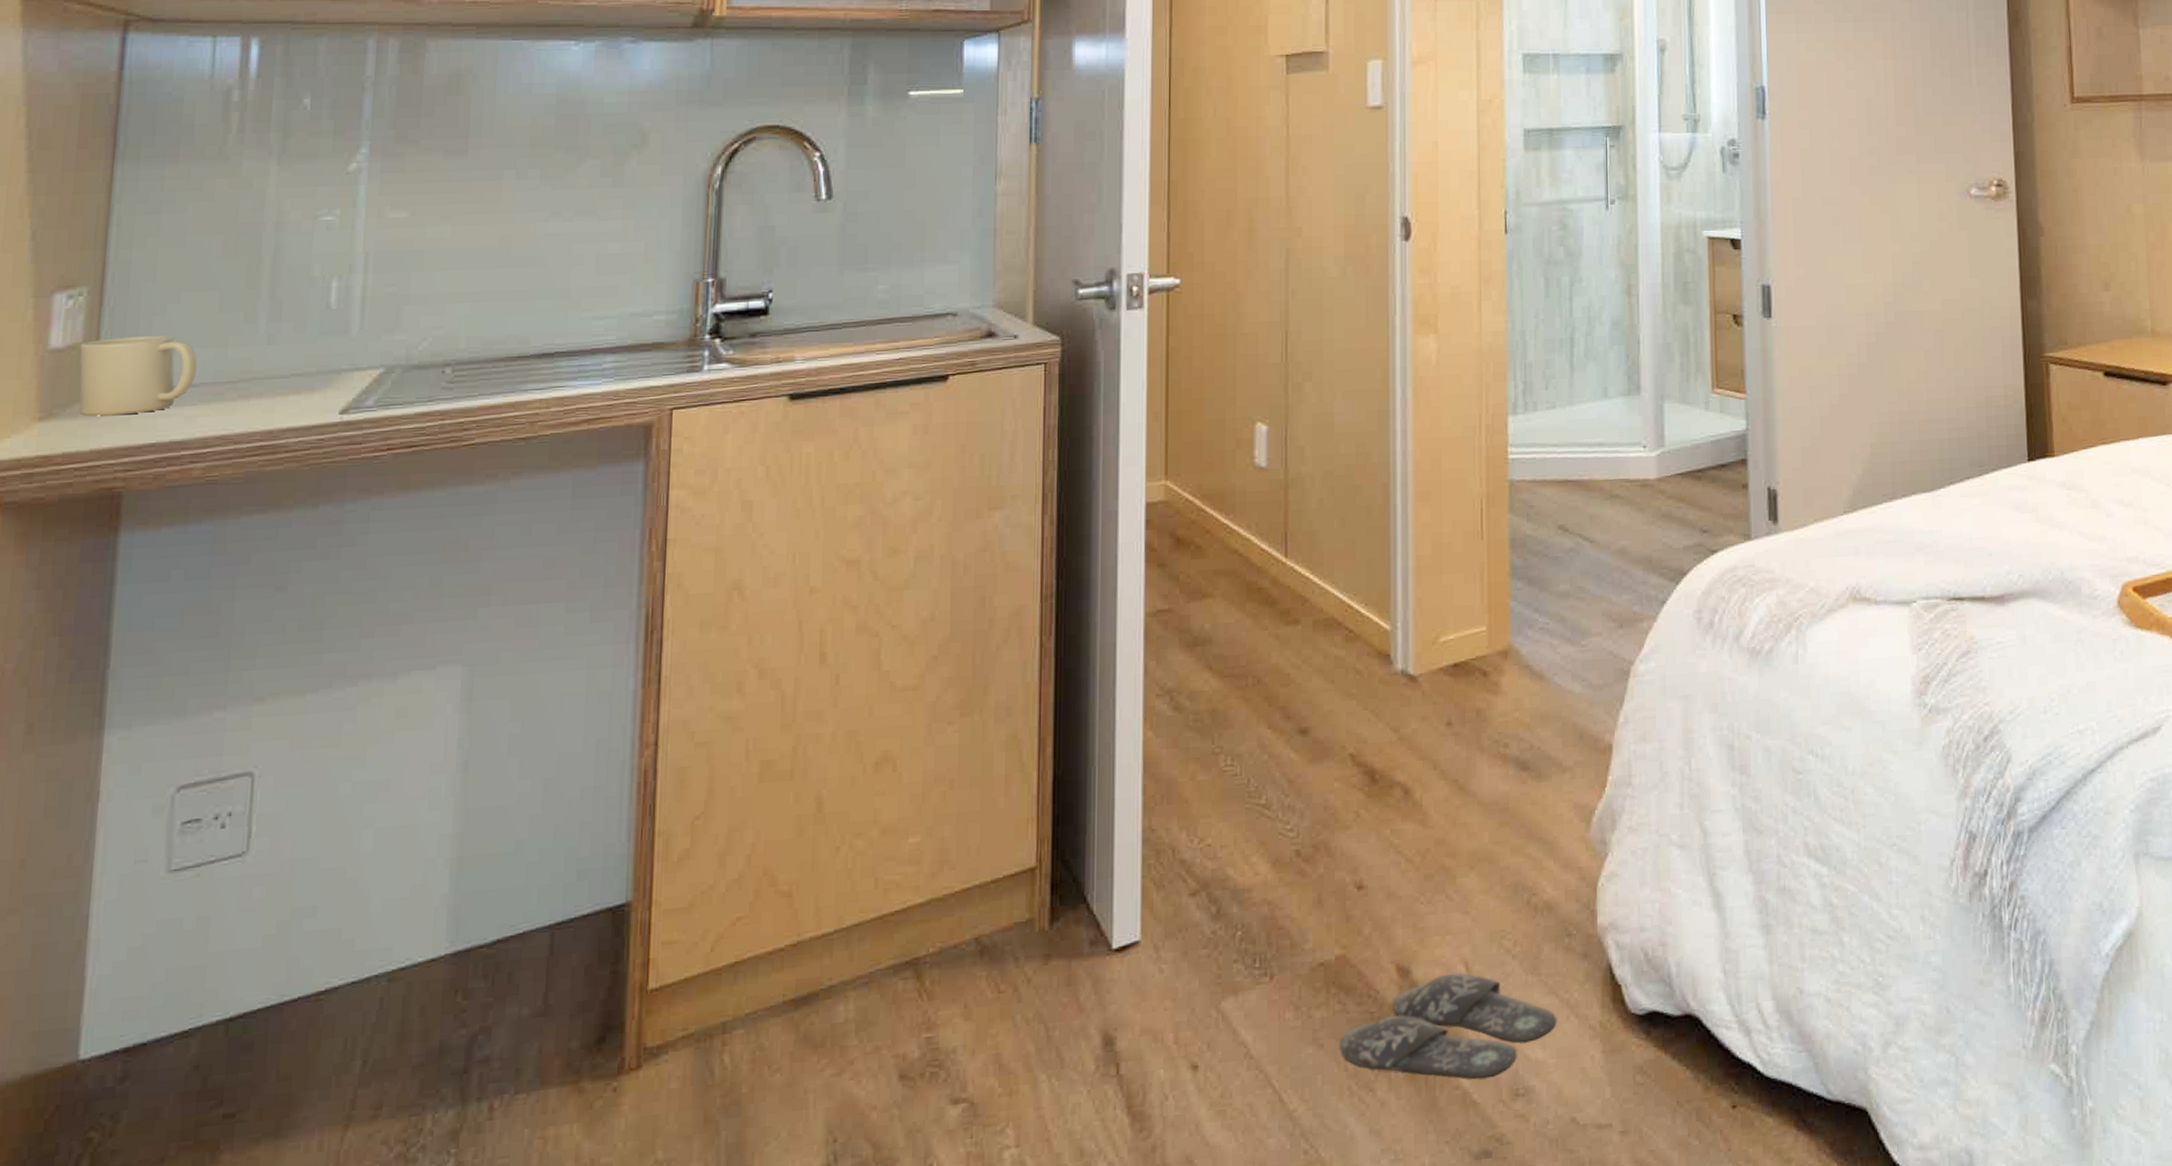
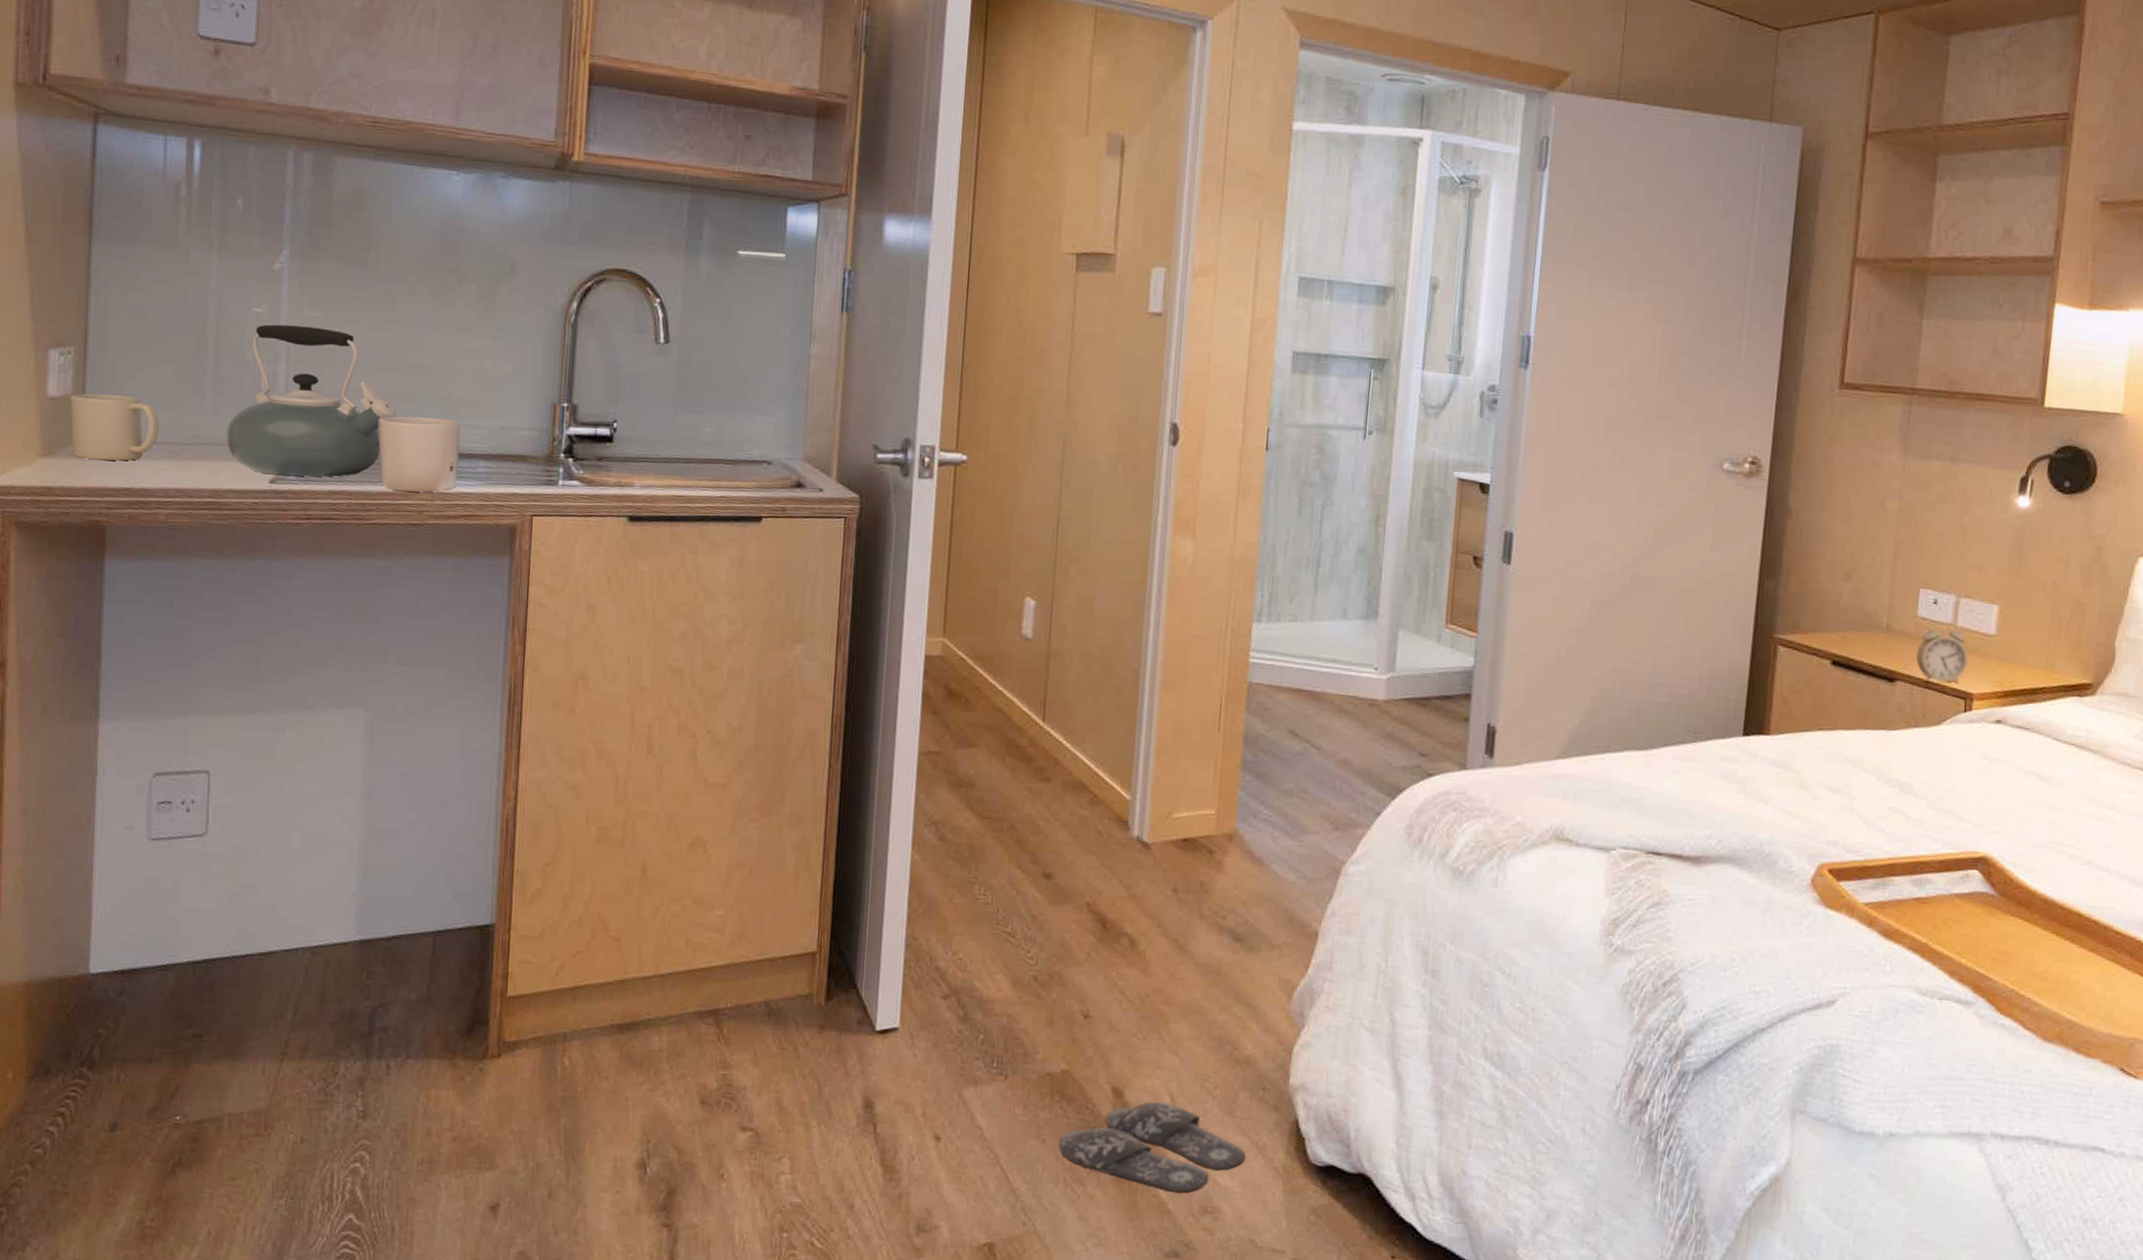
kettle: none [284,229,503,404] -> present [226,324,397,477]
mug: none [478,313,582,402] -> present [377,416,461,493]

